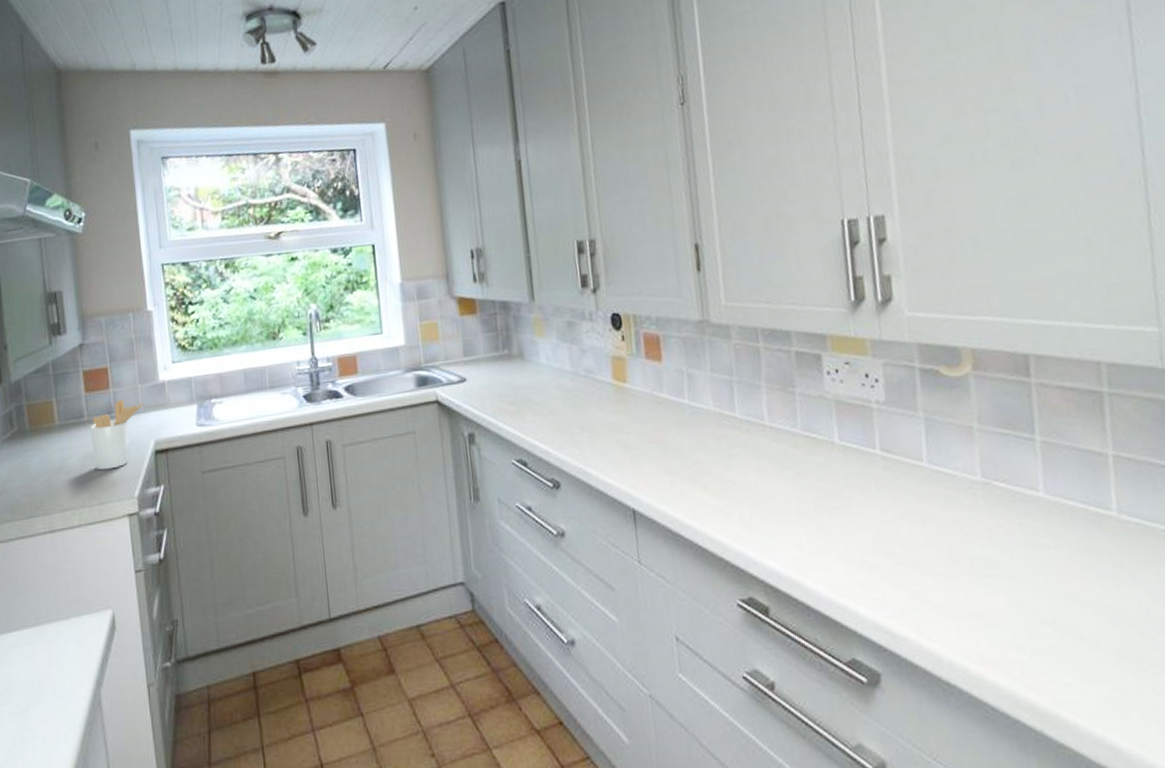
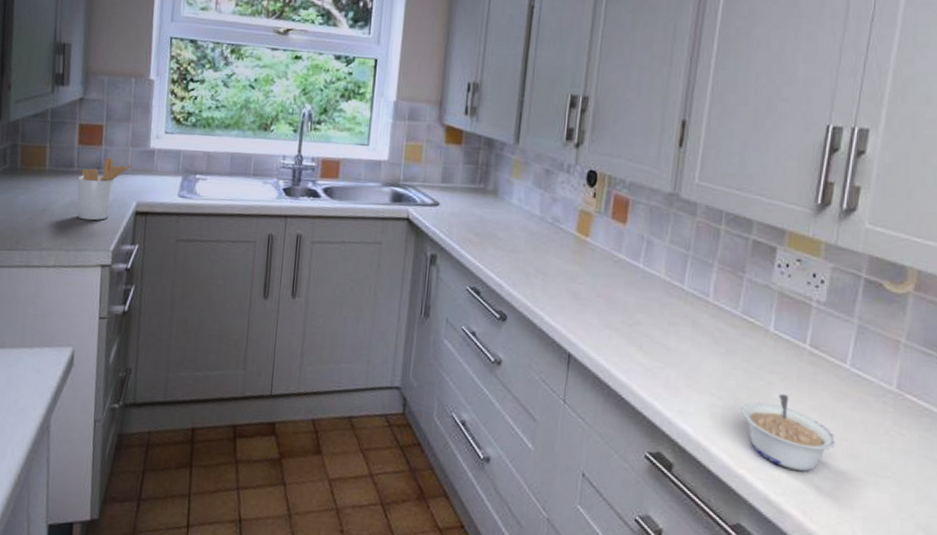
legume: none [826,507,934,588] -> present [741,394,836,471]

